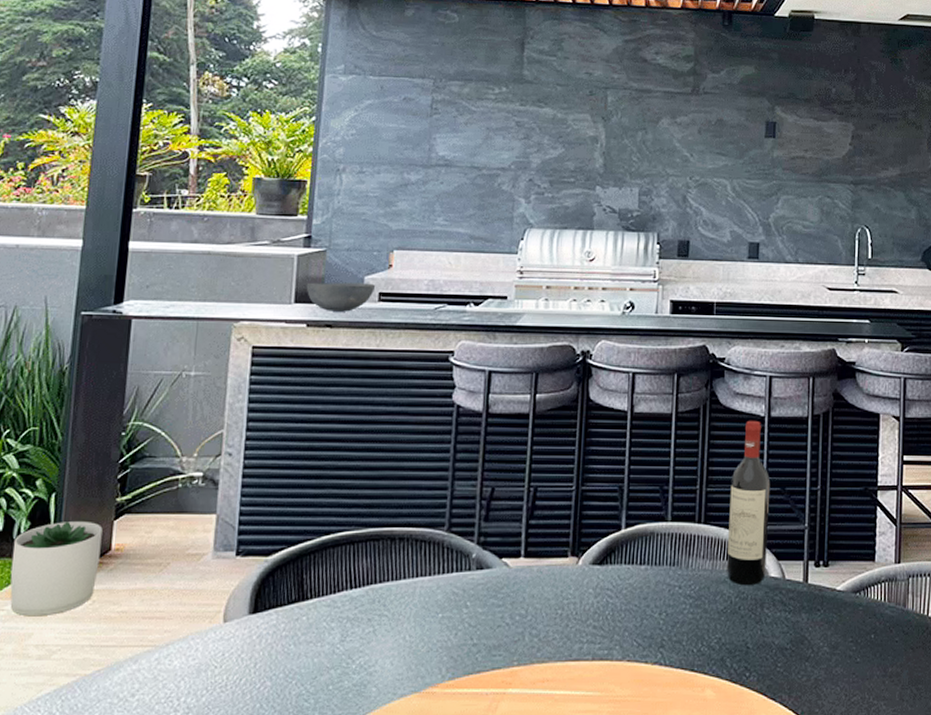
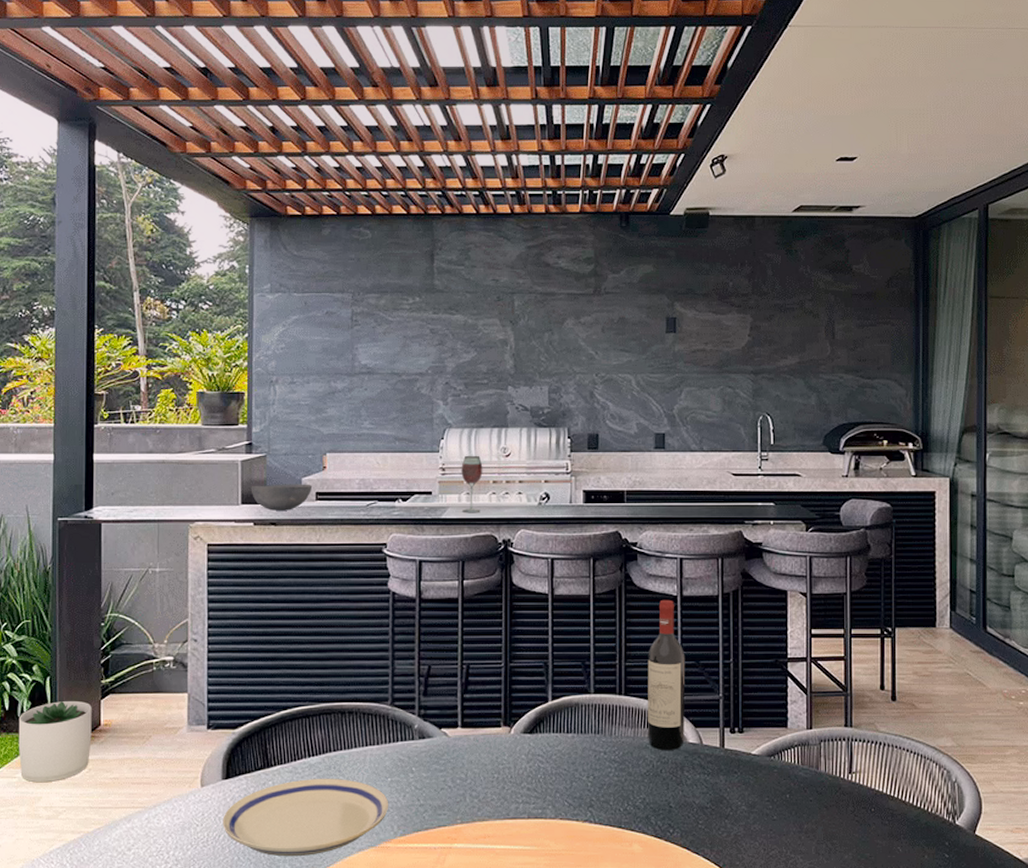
plate: none [245,614,438,704] -> present [222,779,389,857]
wineglass: none [539,258,564,320] -> present [461,455,483,512]

